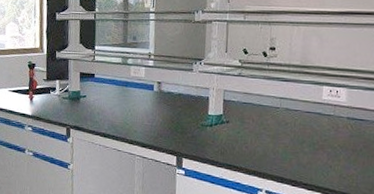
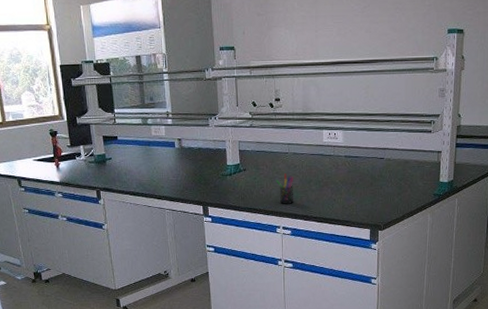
pen holder: none [262,130,284,166] -> present [276,173,294,205]

